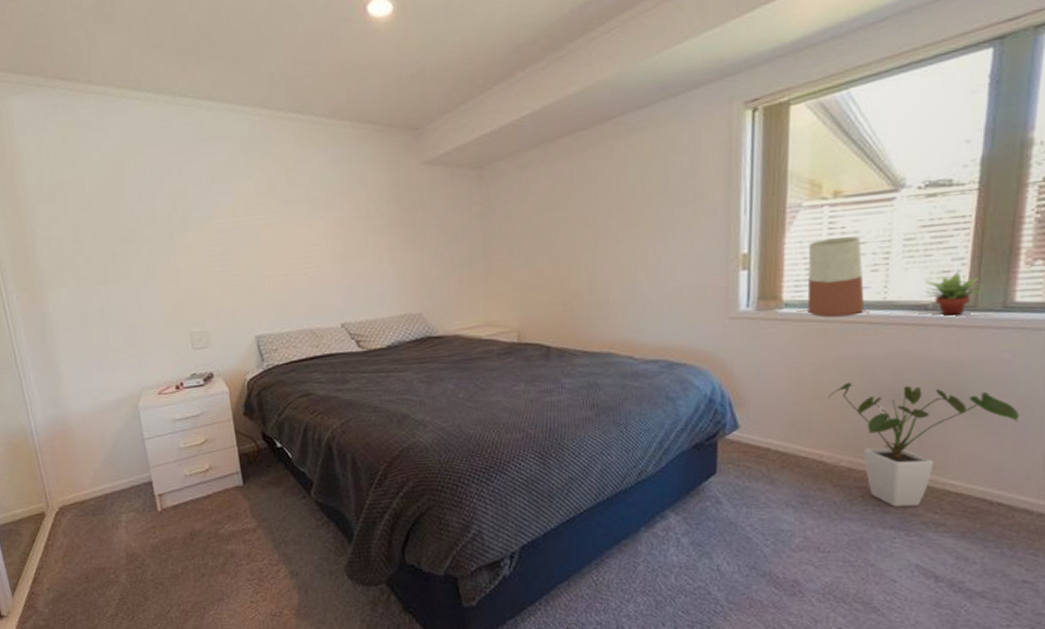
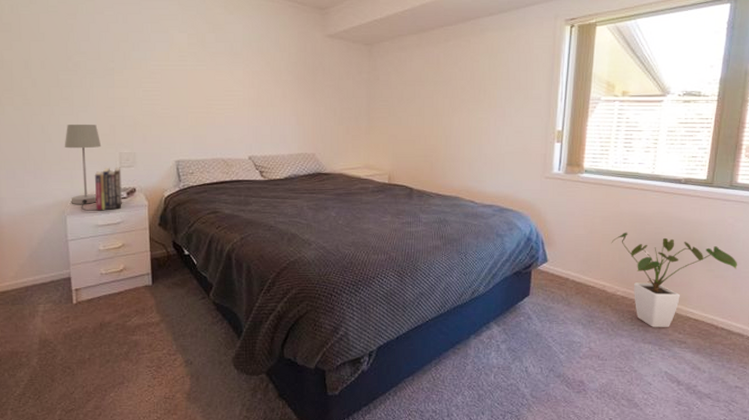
table lamp: none [128,302,190,404] -> present [64,125,113,211]
books: none [165,349,200,402] -> present [94,167,122,210]
vase: present [807,236,865,318] -> none [600,126,640,184]
succulent plant: present [924,273,986,316] -> none [680,158,719,189]

